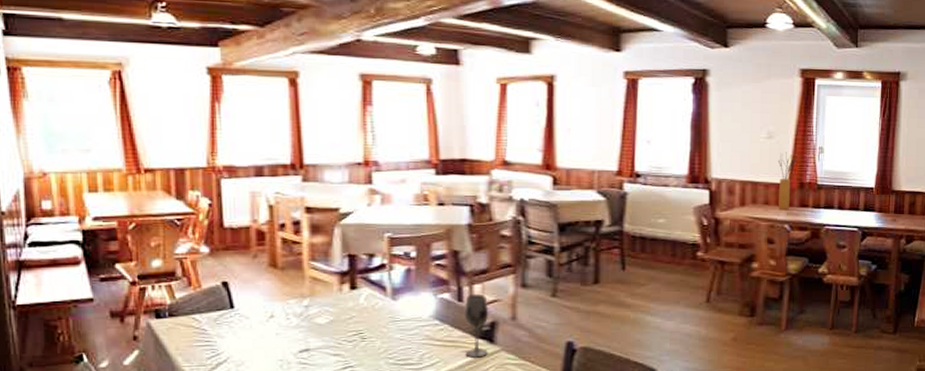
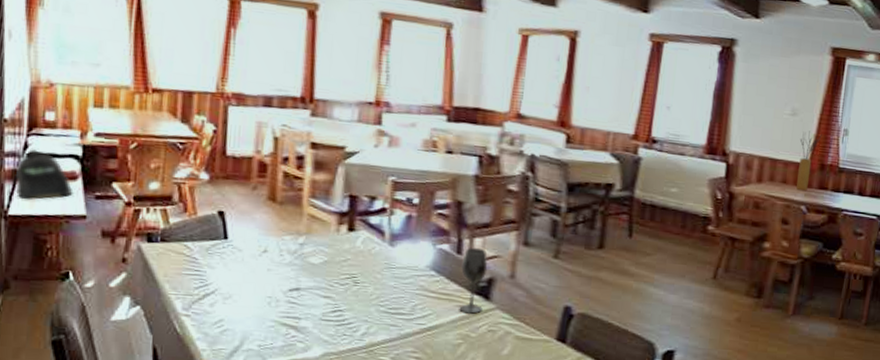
backpack: none [19,239,78,287] -> present [15,149,73,199]

